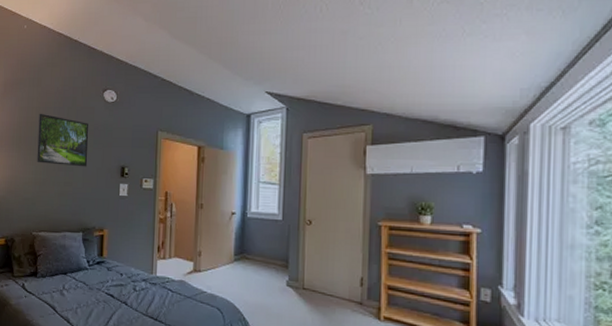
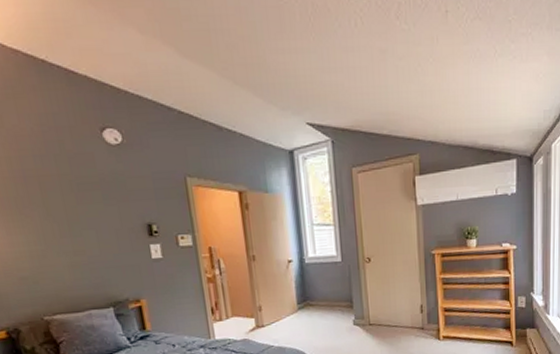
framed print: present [37,113,89,167] -> none [12,164,101,231]

